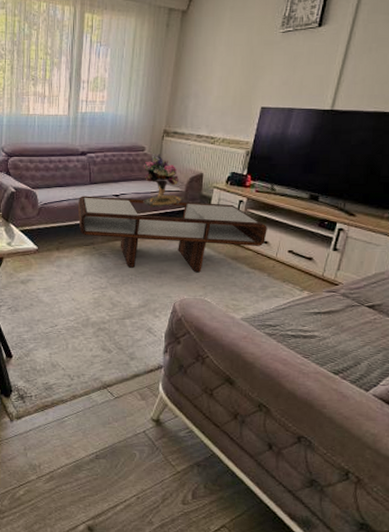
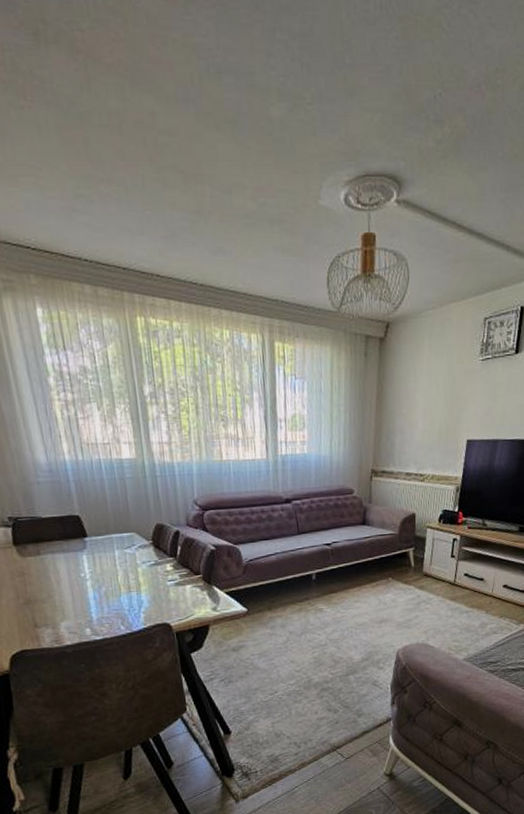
coffee table: present [77,196,267,273] -> none [287,543,482,621]
bouquet: present [143,154,185,208] -> none [353,496,399,555]

